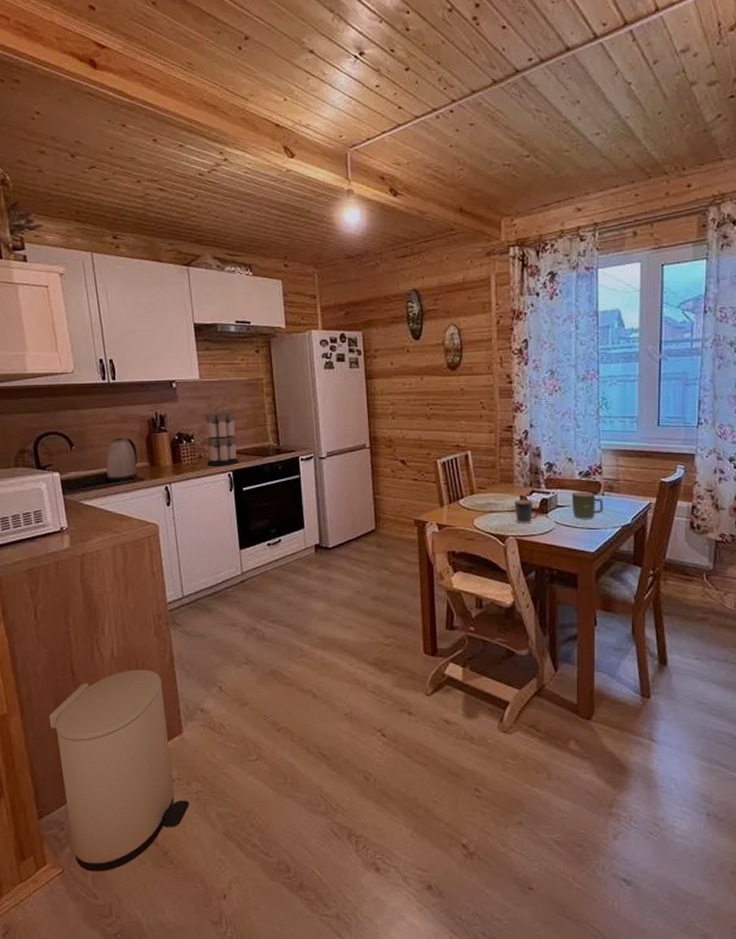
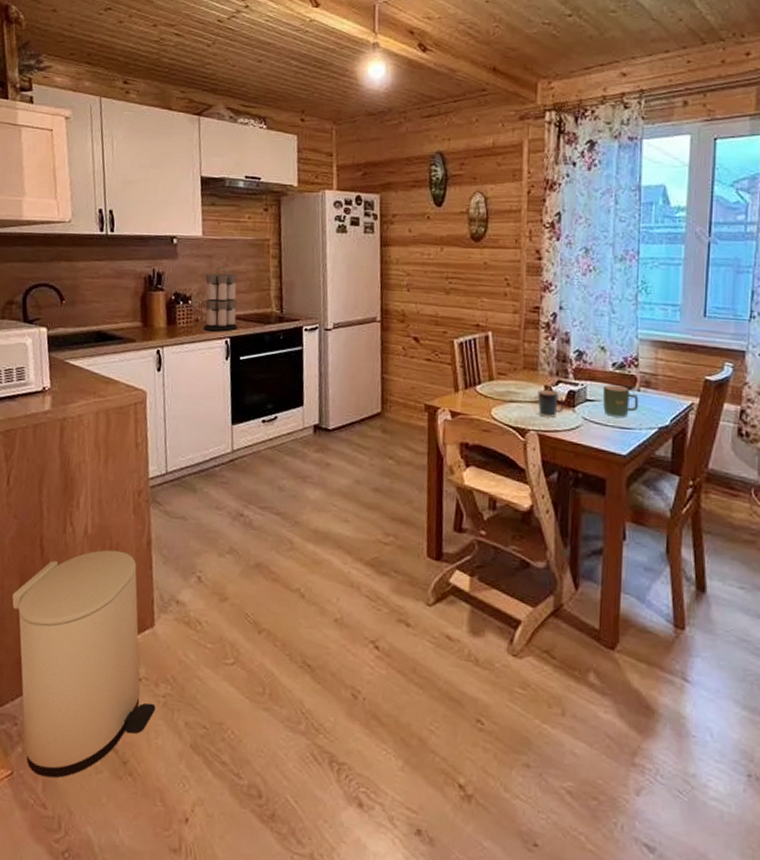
kettle: present [106,438,137,481] -> none [96,294,131,341]

